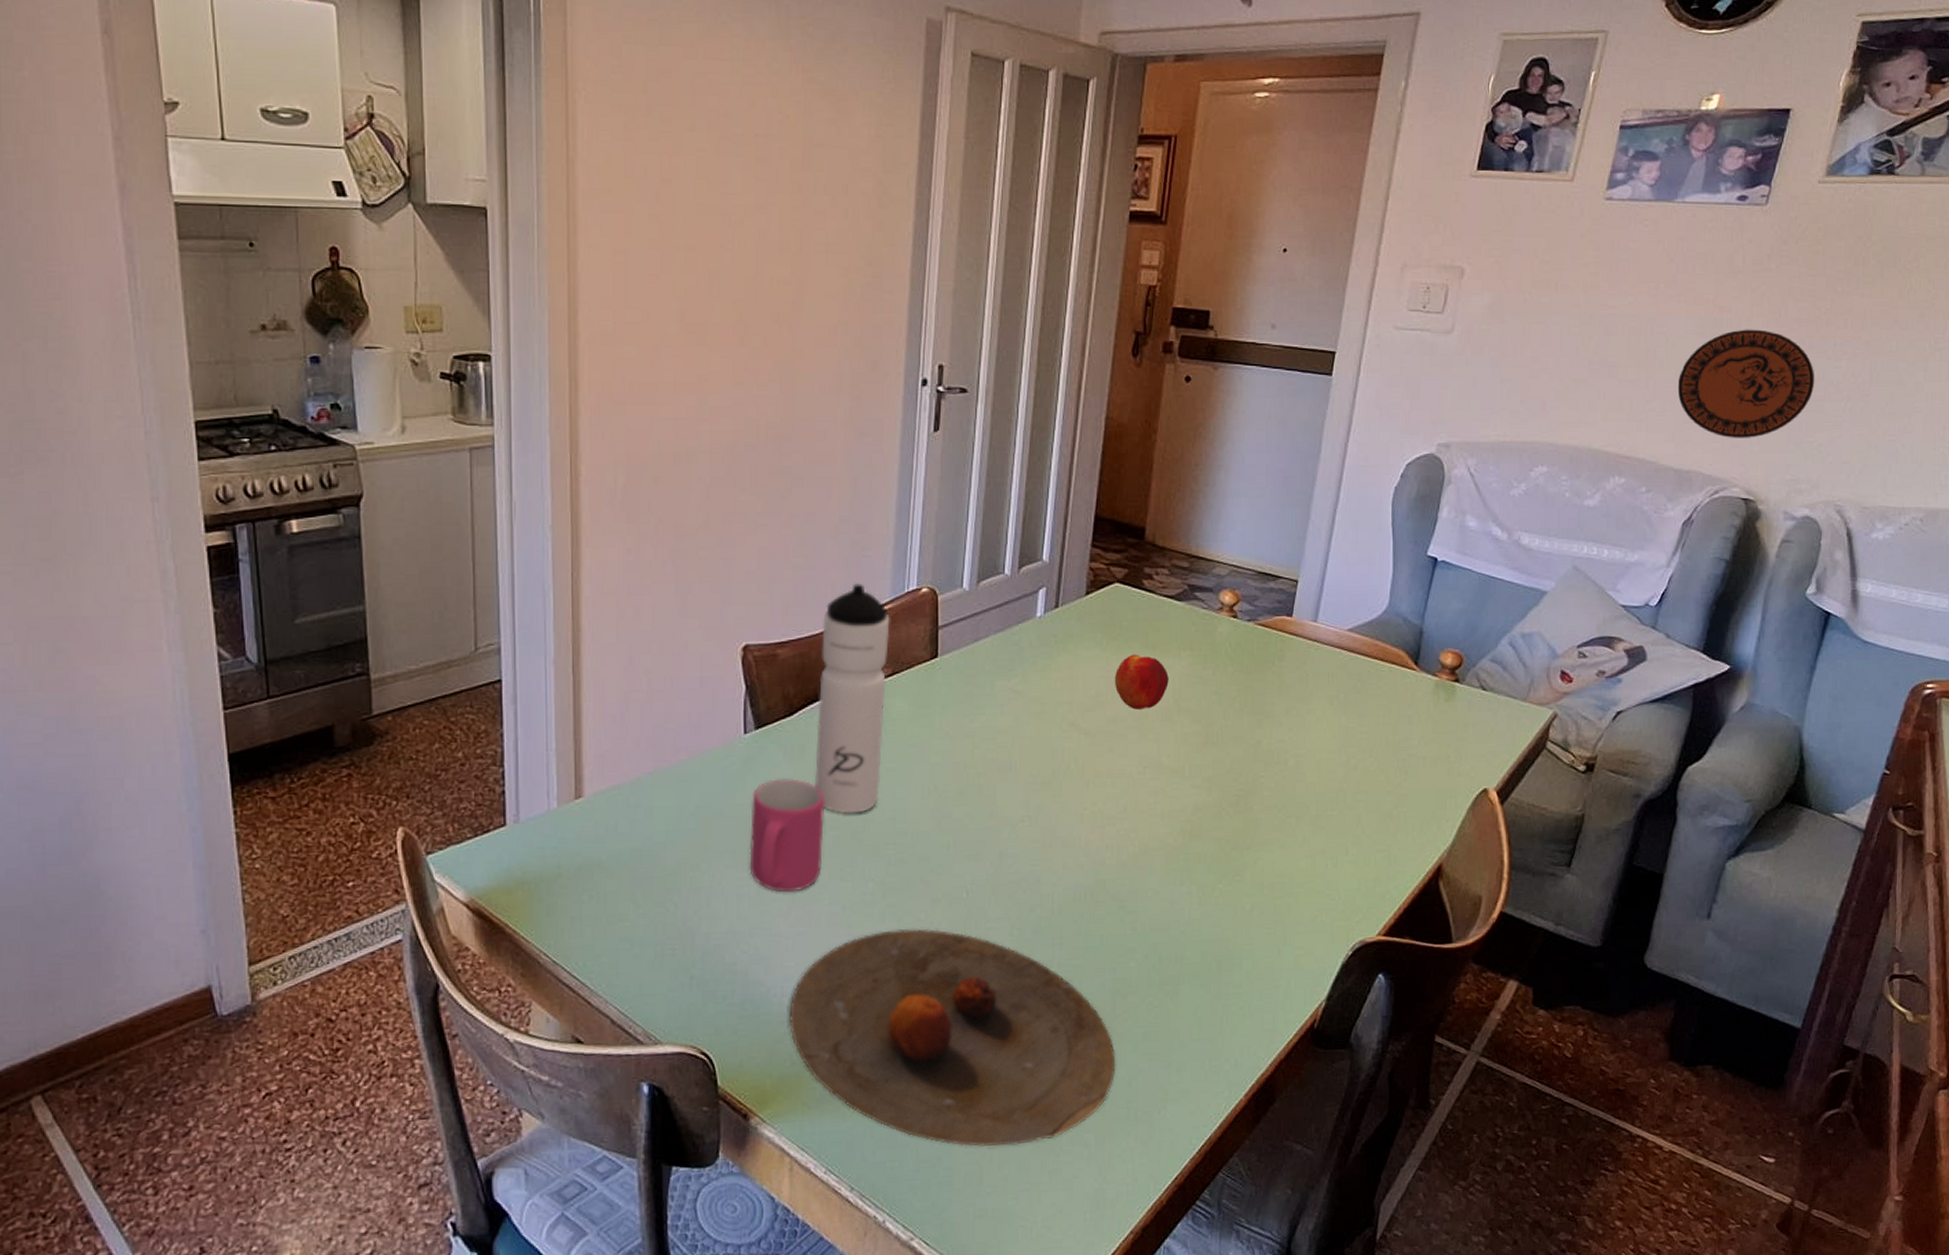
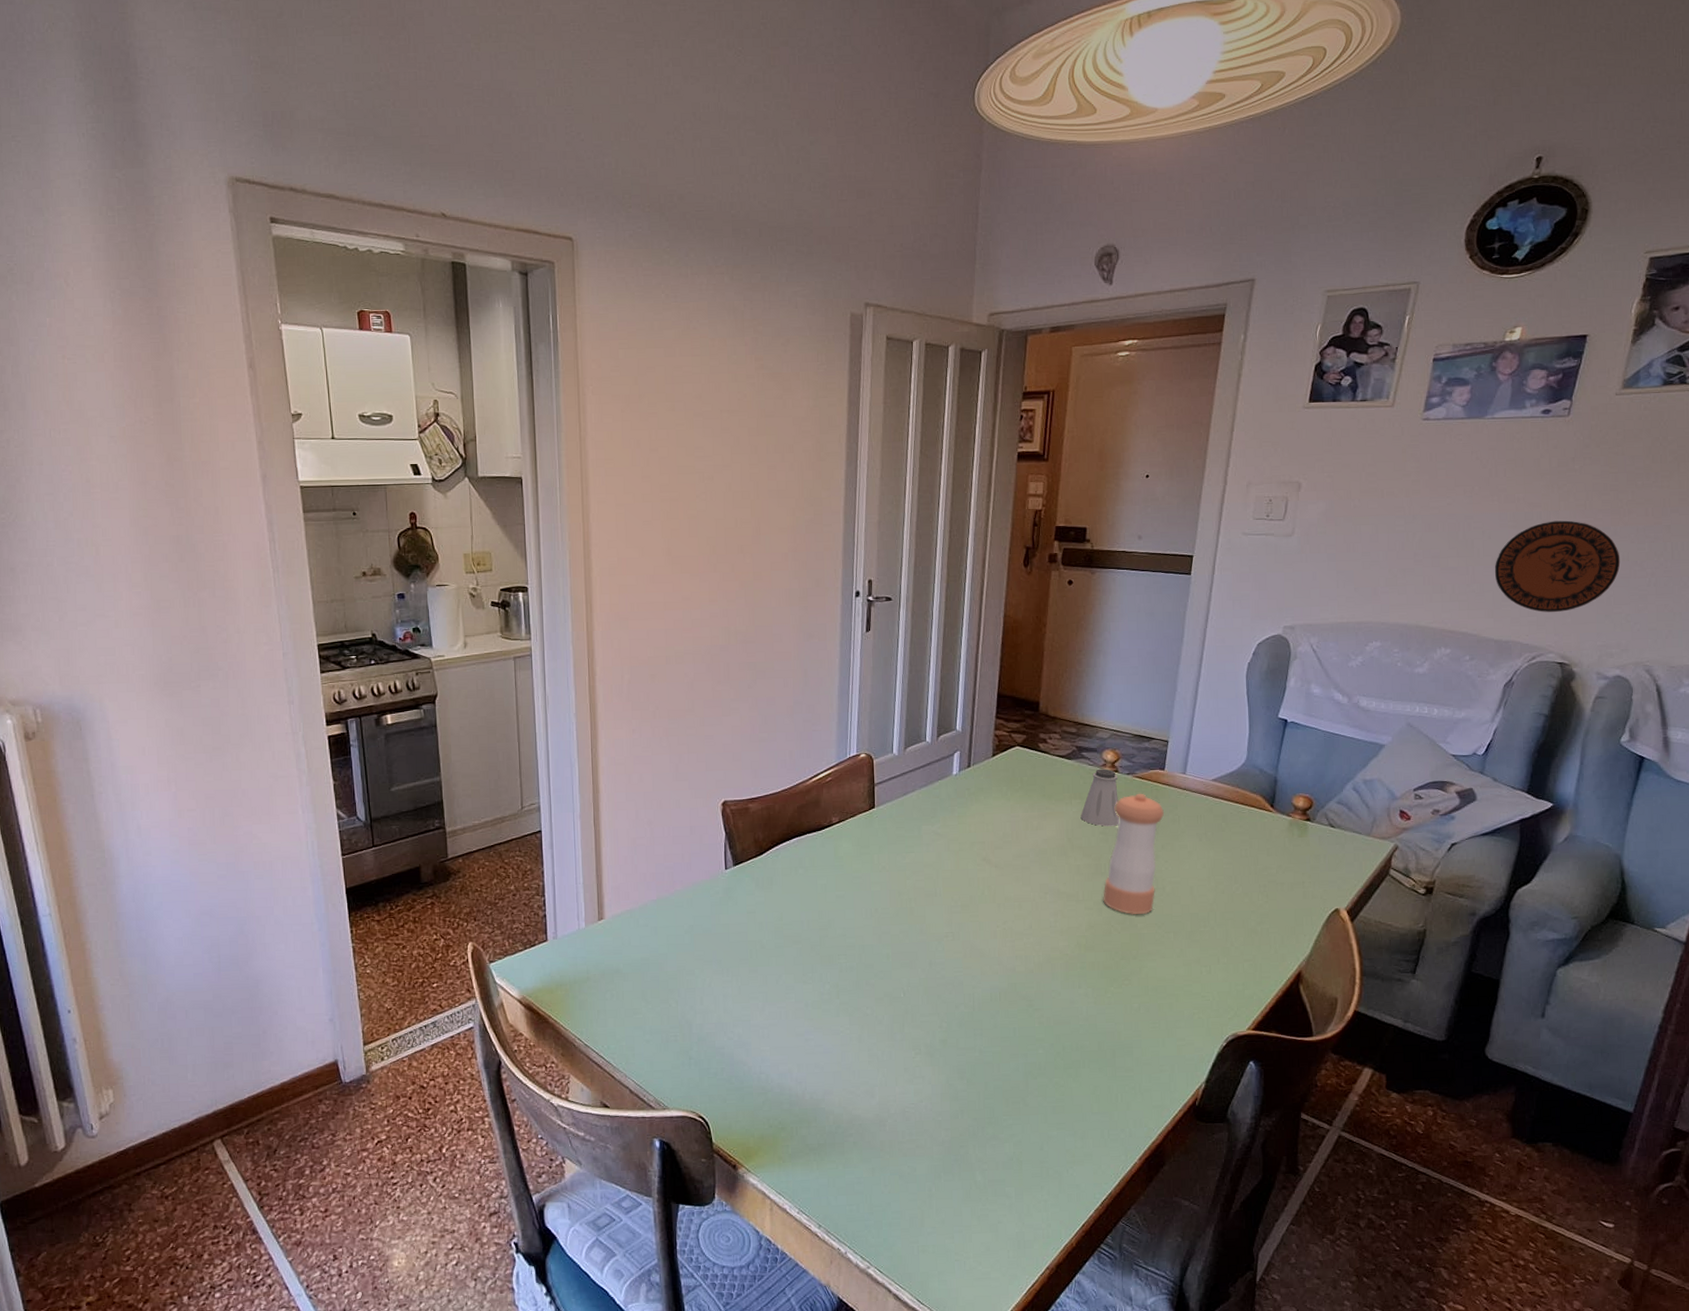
mug: present [749,779,824,893] -> none [731,904,789,993]
plate: present [789,929,1116,1147] -> none [766,1021,1030,1196]
water bottle: present [814,583,890,814] -> none [780,752,837,931]
peach: present [1114,654,1169,710] -> none [1018,802,1063,847]
saltshaker: none [1190,613,1237,685] -> present [1080,769,1120,827]
pepper shaker: none [1213,644,1289,794] -> present [1103,793,1164,914]

